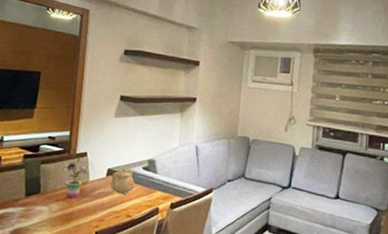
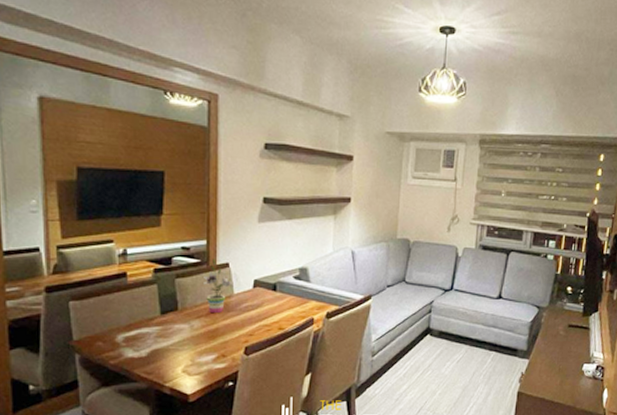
teapot: present [111,167,135,194] -> none [259,277,285,305]

